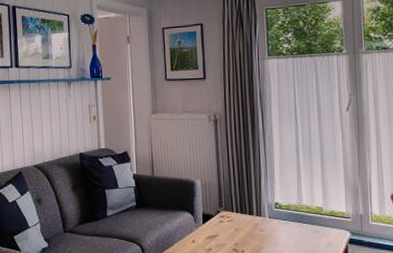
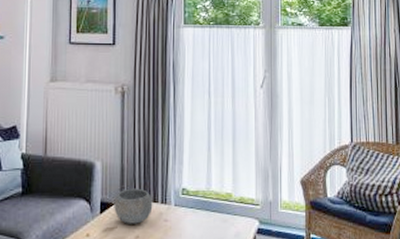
bowl: none [214,202,249,233] -> present [114,188,153,224]

